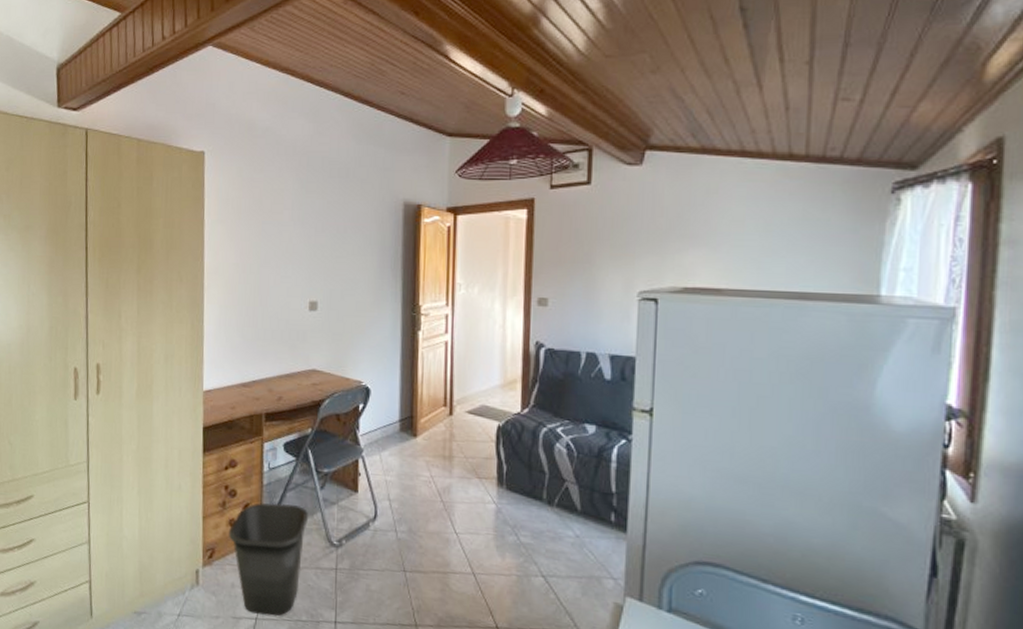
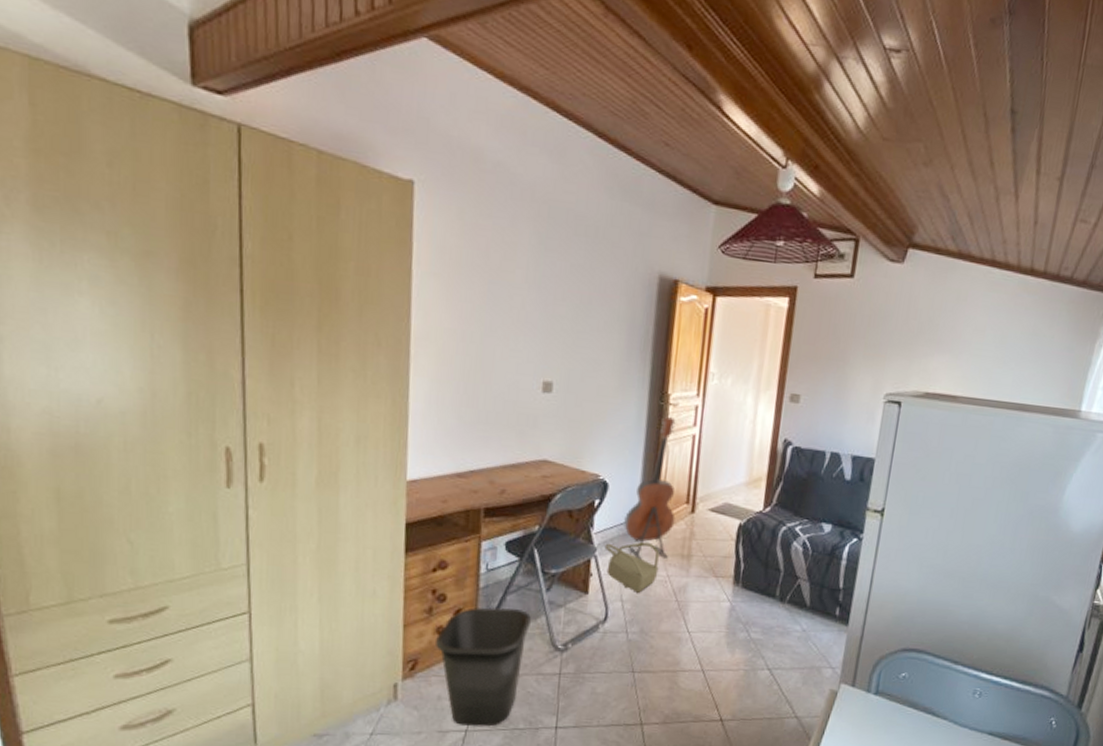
backpack: none [370,443,422,493] -> present [604,541,659,593]
guitar: none [387,325,435,460] -> present [624,416,676,559]

